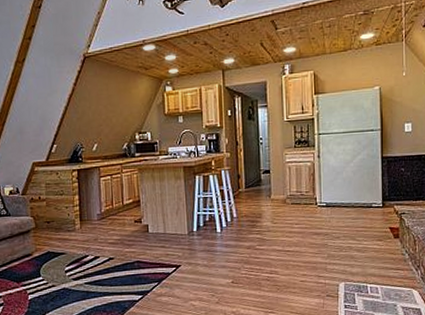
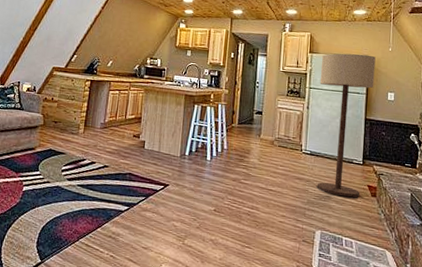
floor lamp: none [329,84,389,244] -> present [317,53,376,198]

